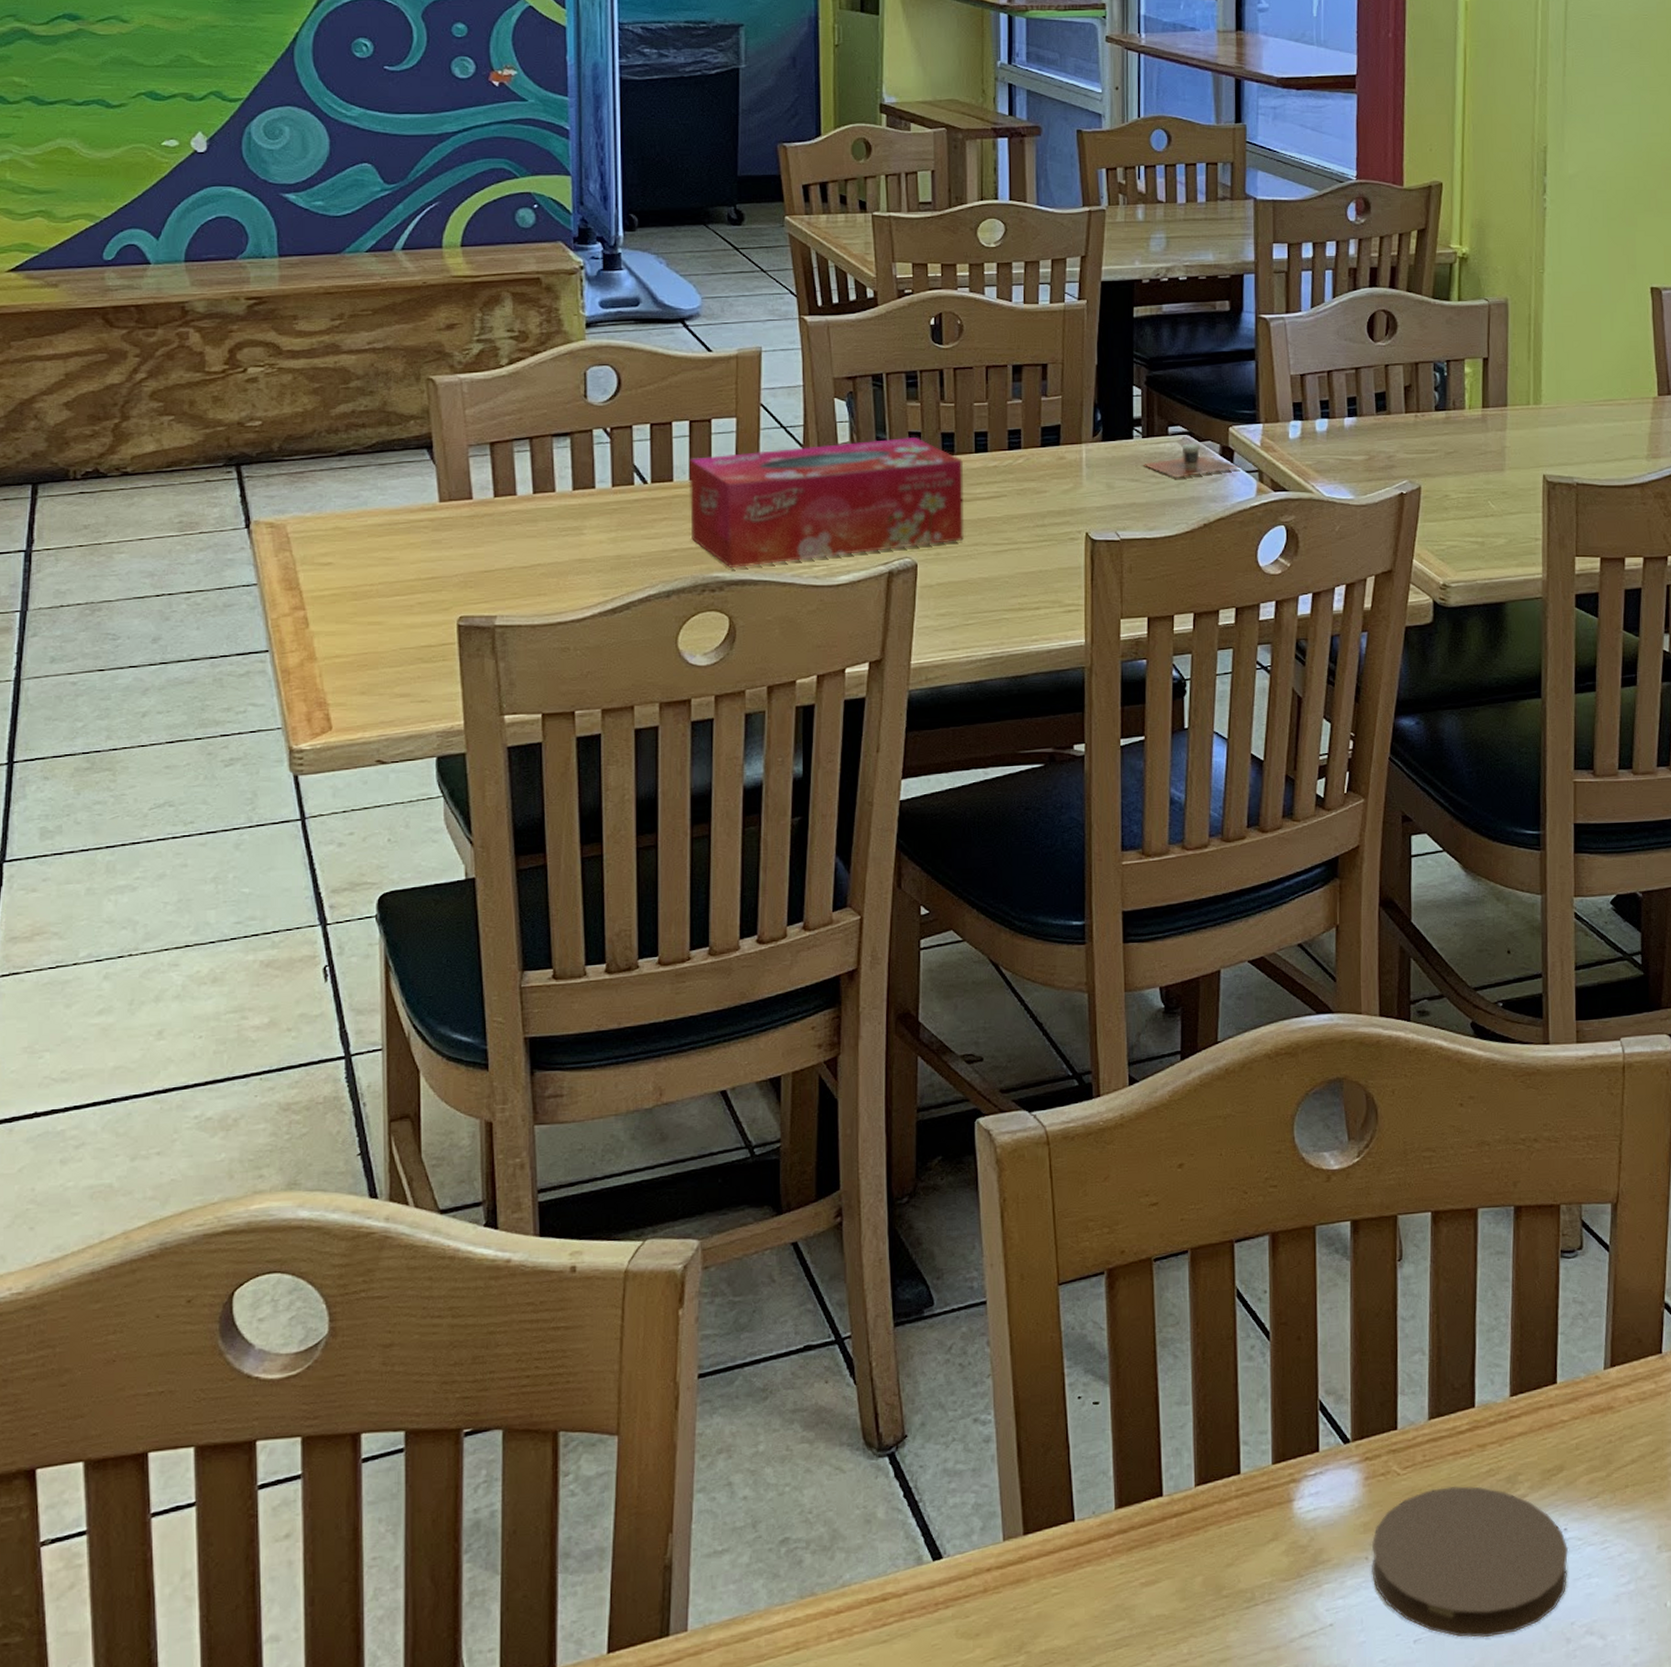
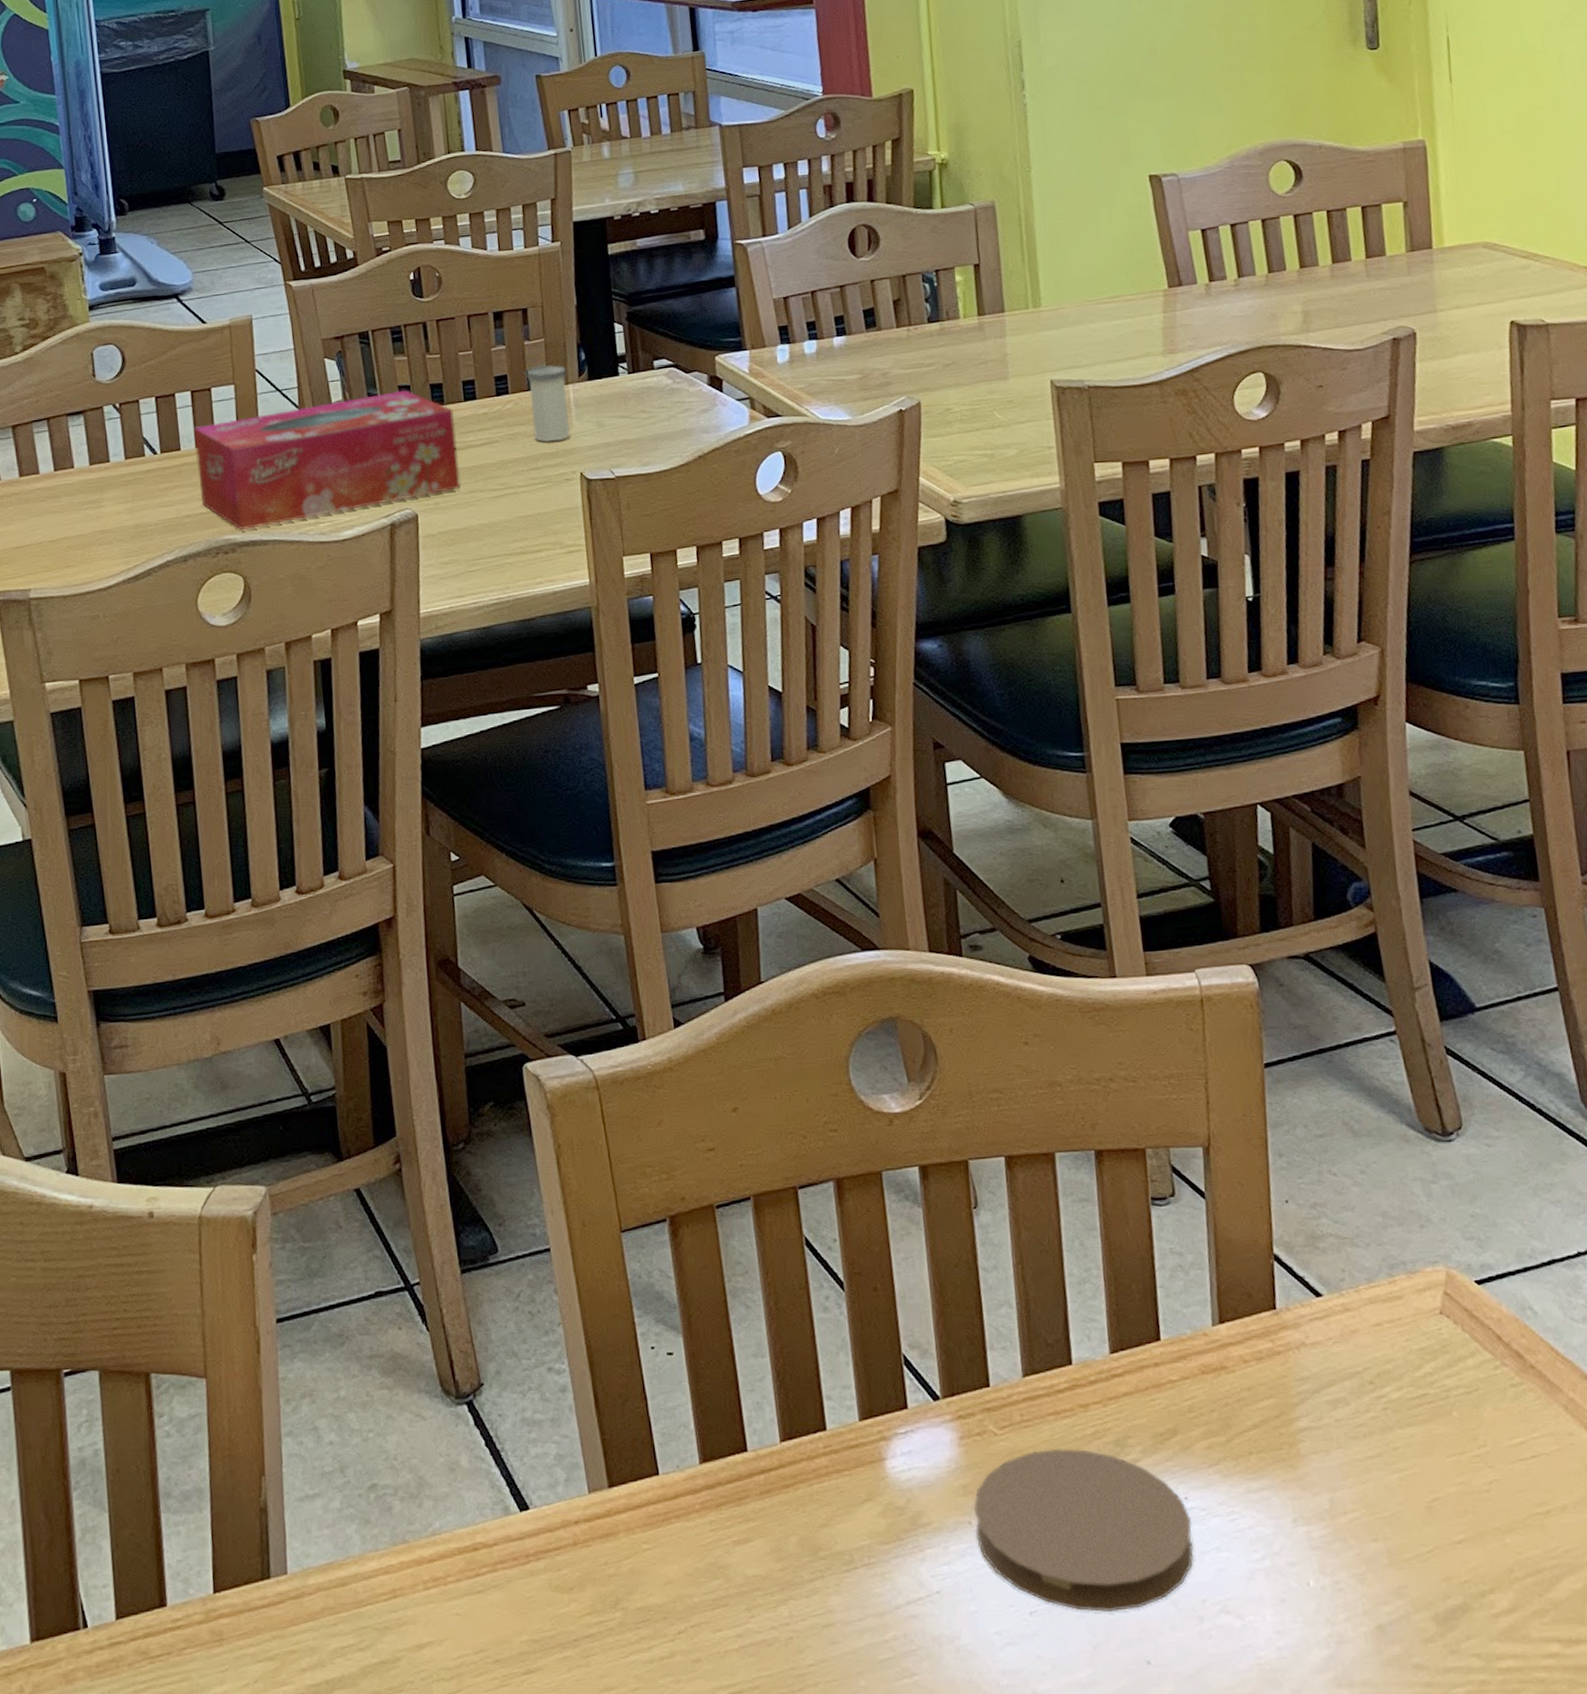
salt shaker: none [1041,423,1080,499] -> present [526,365,571,442]
cup: present [1142,443,1242,478] -> none [631,375,732,411]

